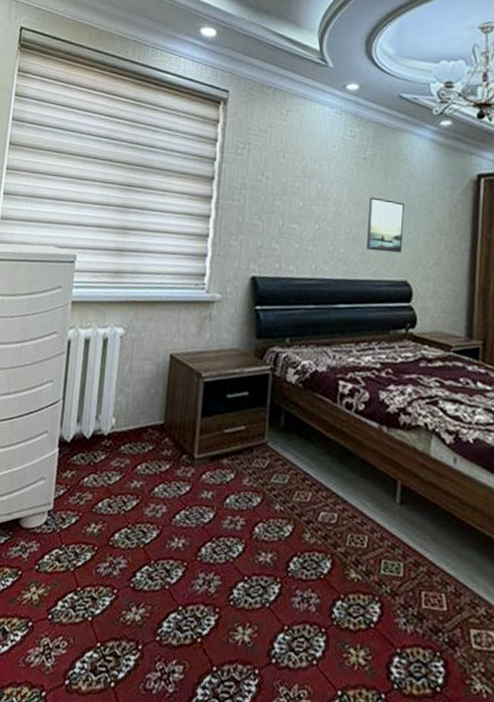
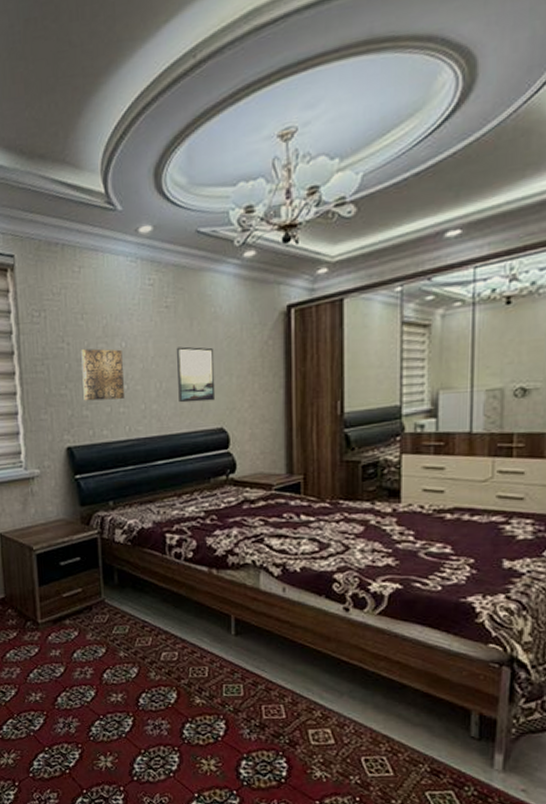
wall art: none [275,185,317,238] -> present [81,348,124,401]

